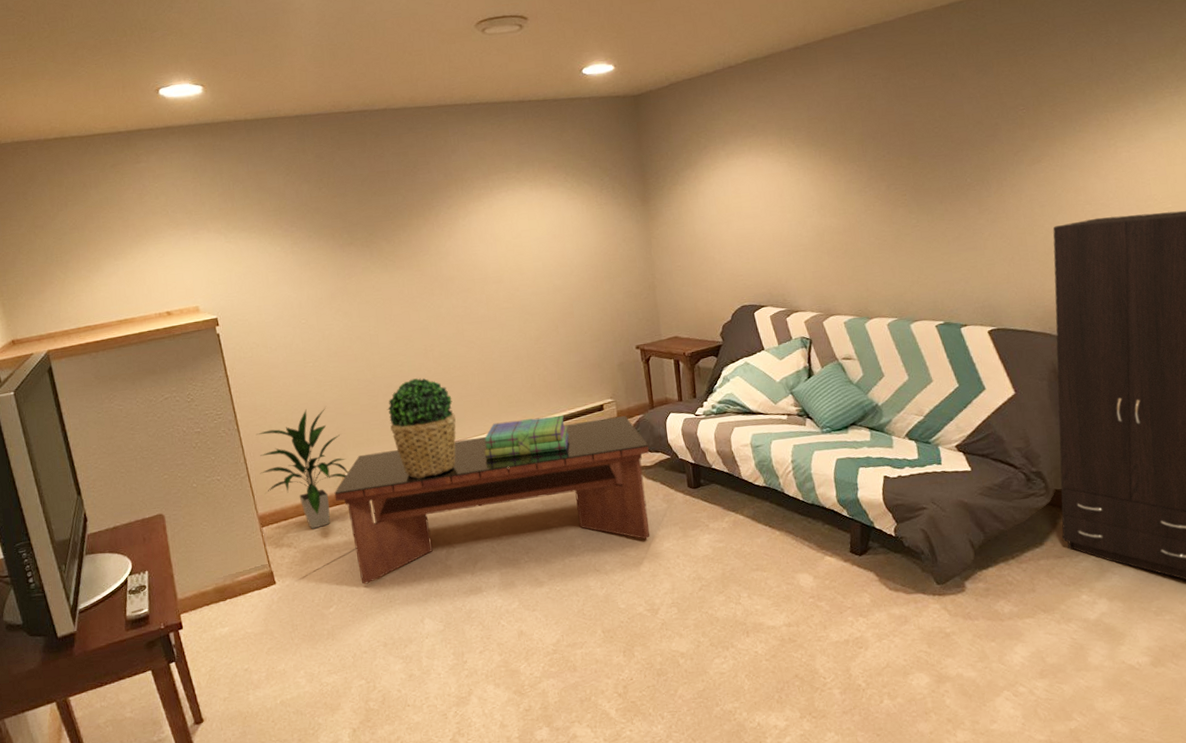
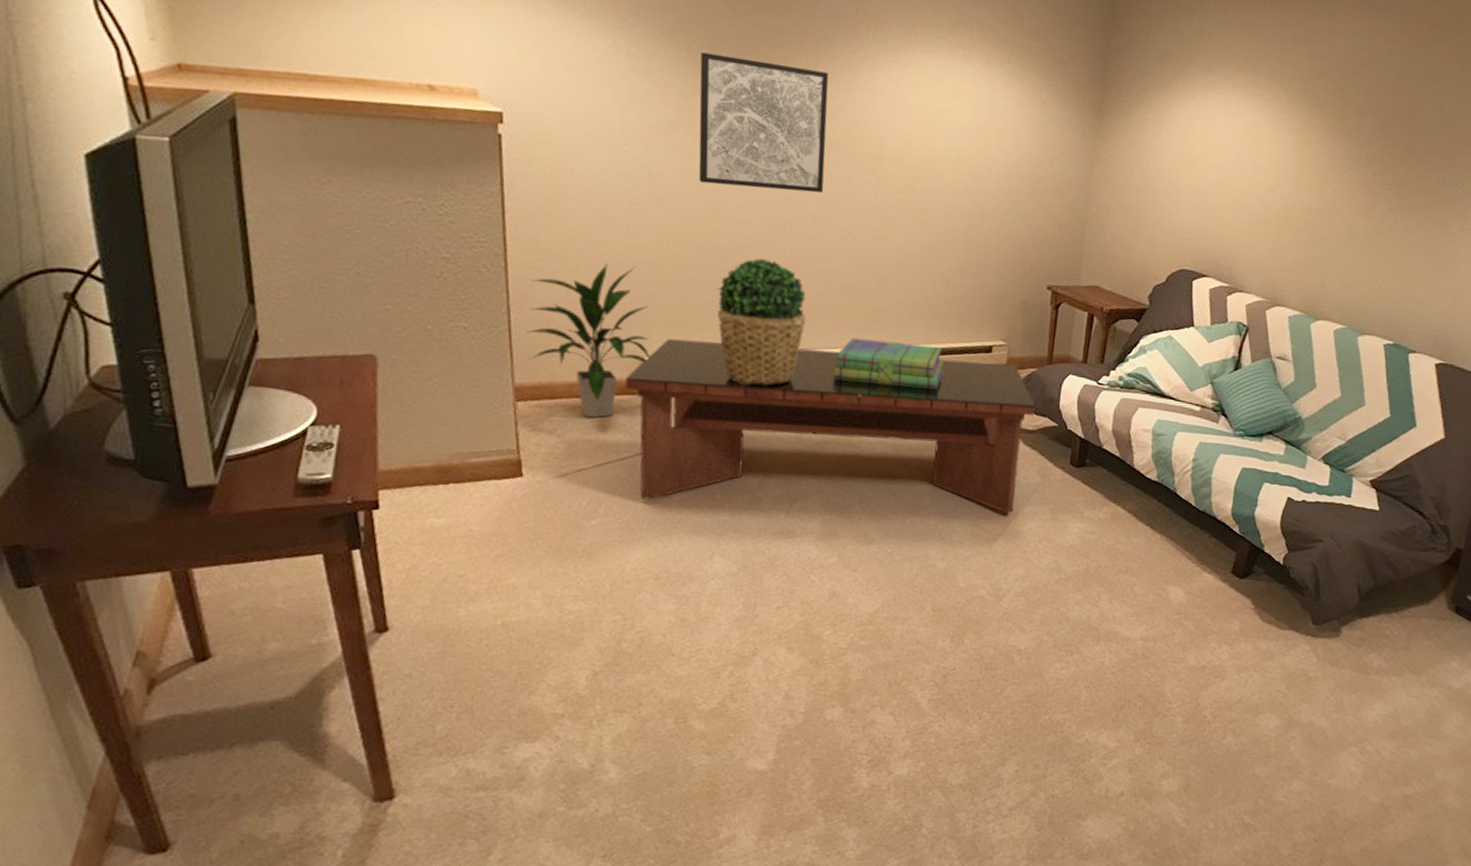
wall art: none [342,227,449,333] -> present [698,52,829,193]

